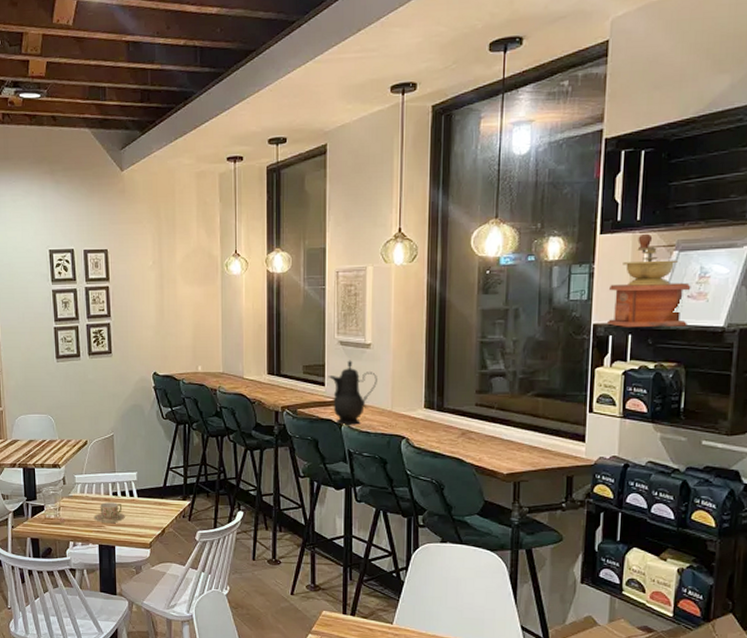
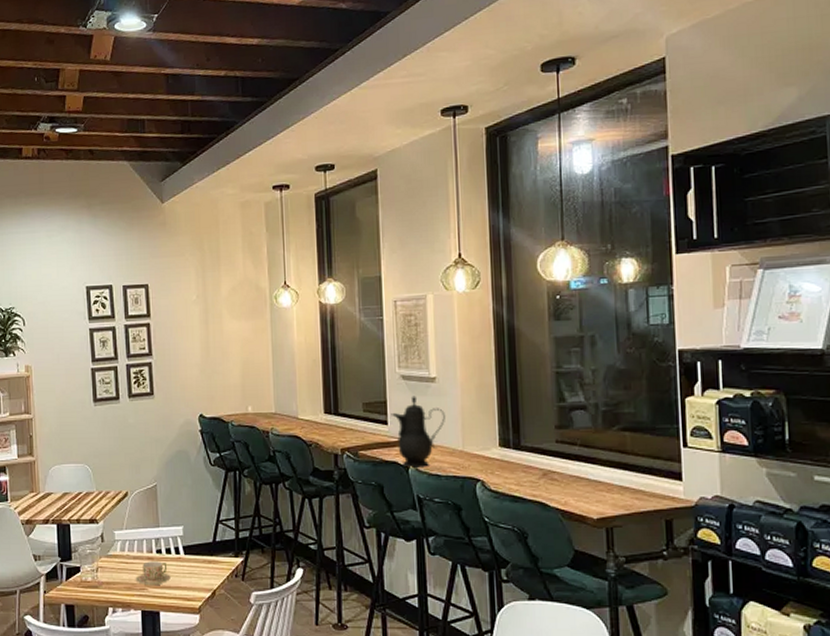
coffee grinder: present [608,233,690,327] -> none [692,251,782,352]

